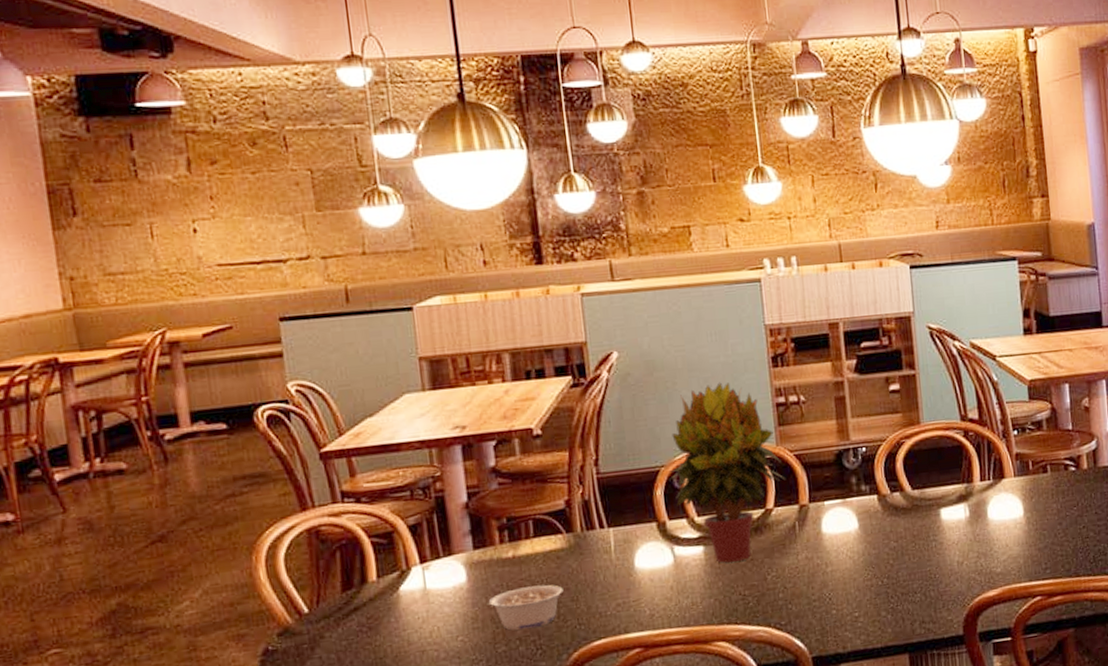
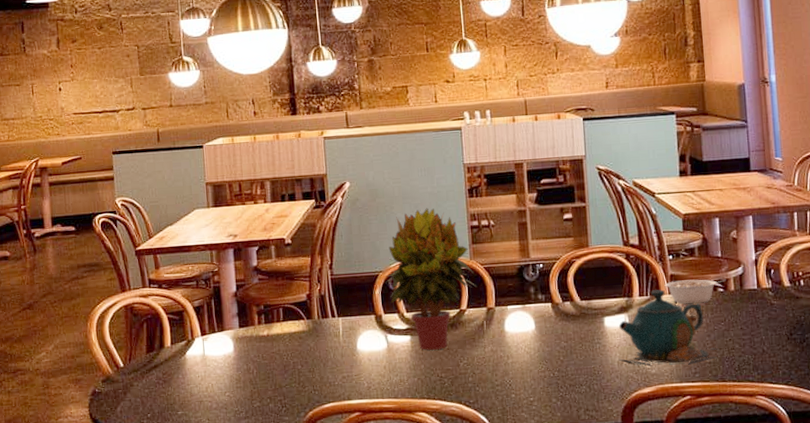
legume: present [487,585,564,630] -> none [247,358,303,392]
teapot: none [958,471,1071,565] -> present [619,289,719,367]
legume: none [1009,456,1078,487] -> present [664,279,726,304]

